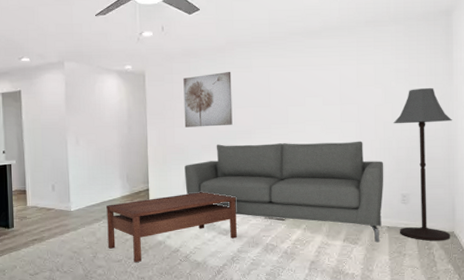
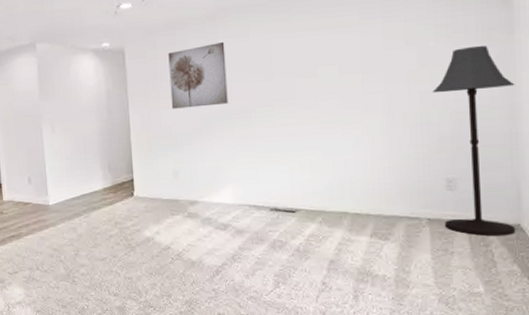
coffee table: present [106,192,237,262] -> none [87,181,237,260]
sofa: present [185,141,384,243] -> none [173,115,422,238]

